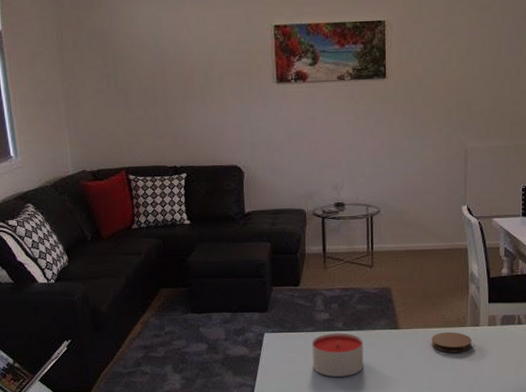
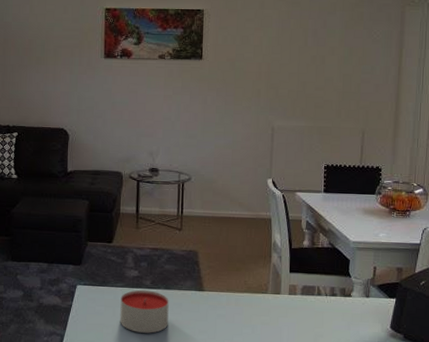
coaster: present [431,331,472,353] -> none [233,297,273,319]

